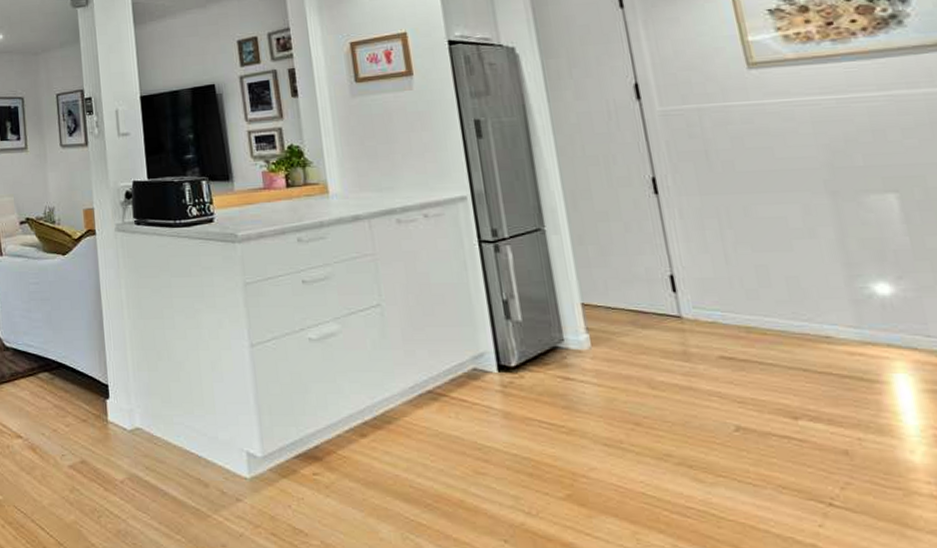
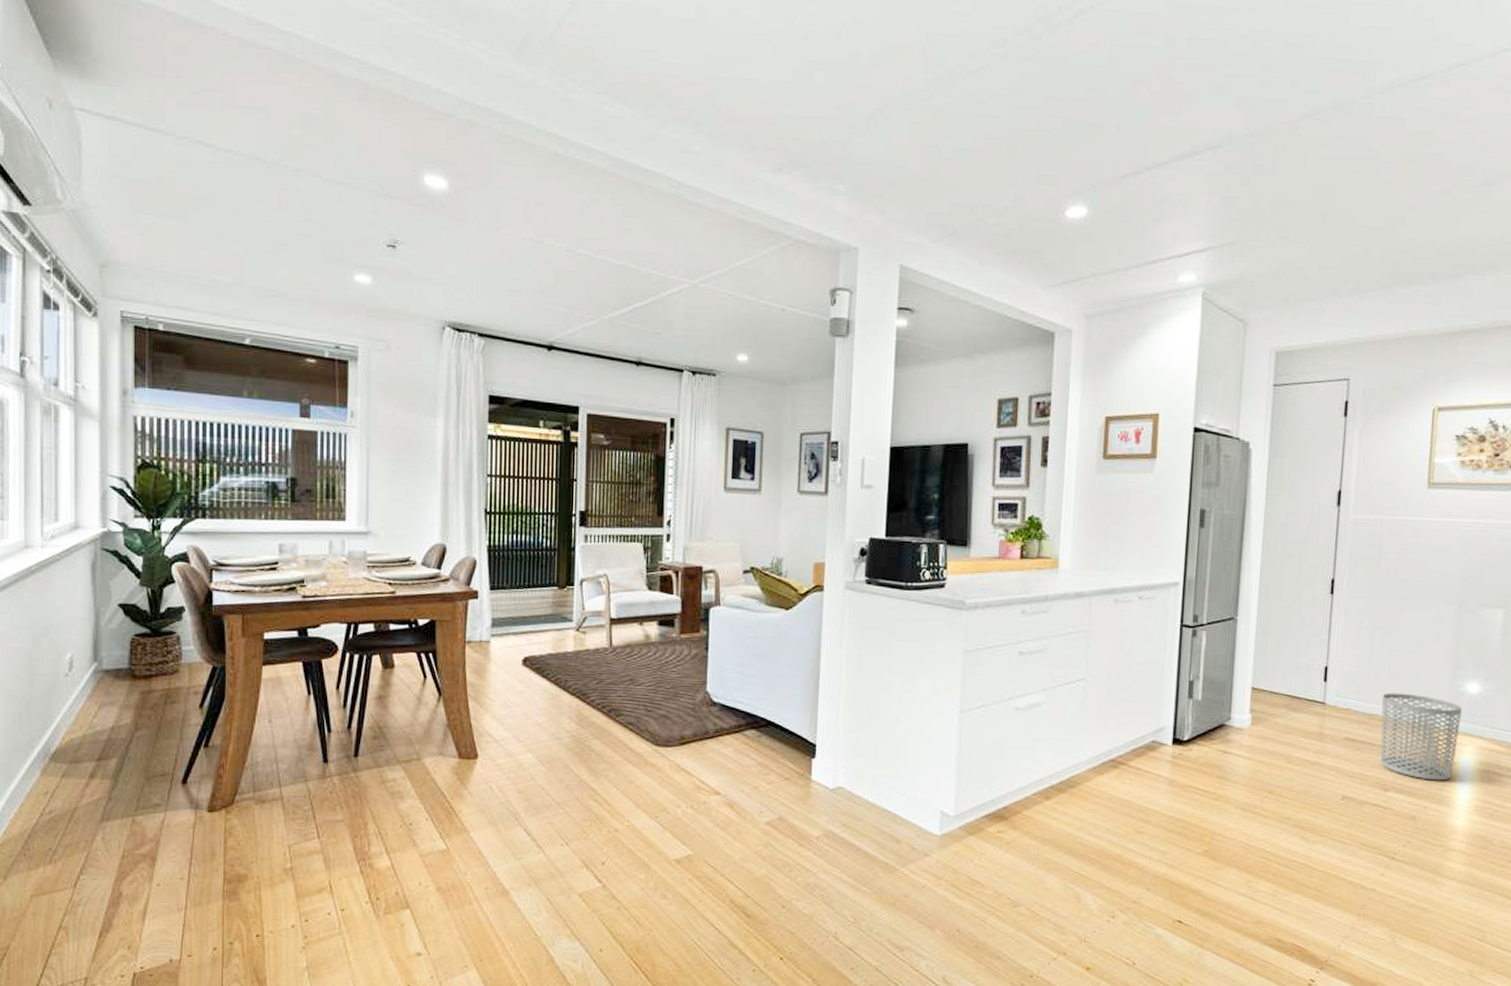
waste bin: none [756,300,887,405] -> present [1380,693,1462,781]

